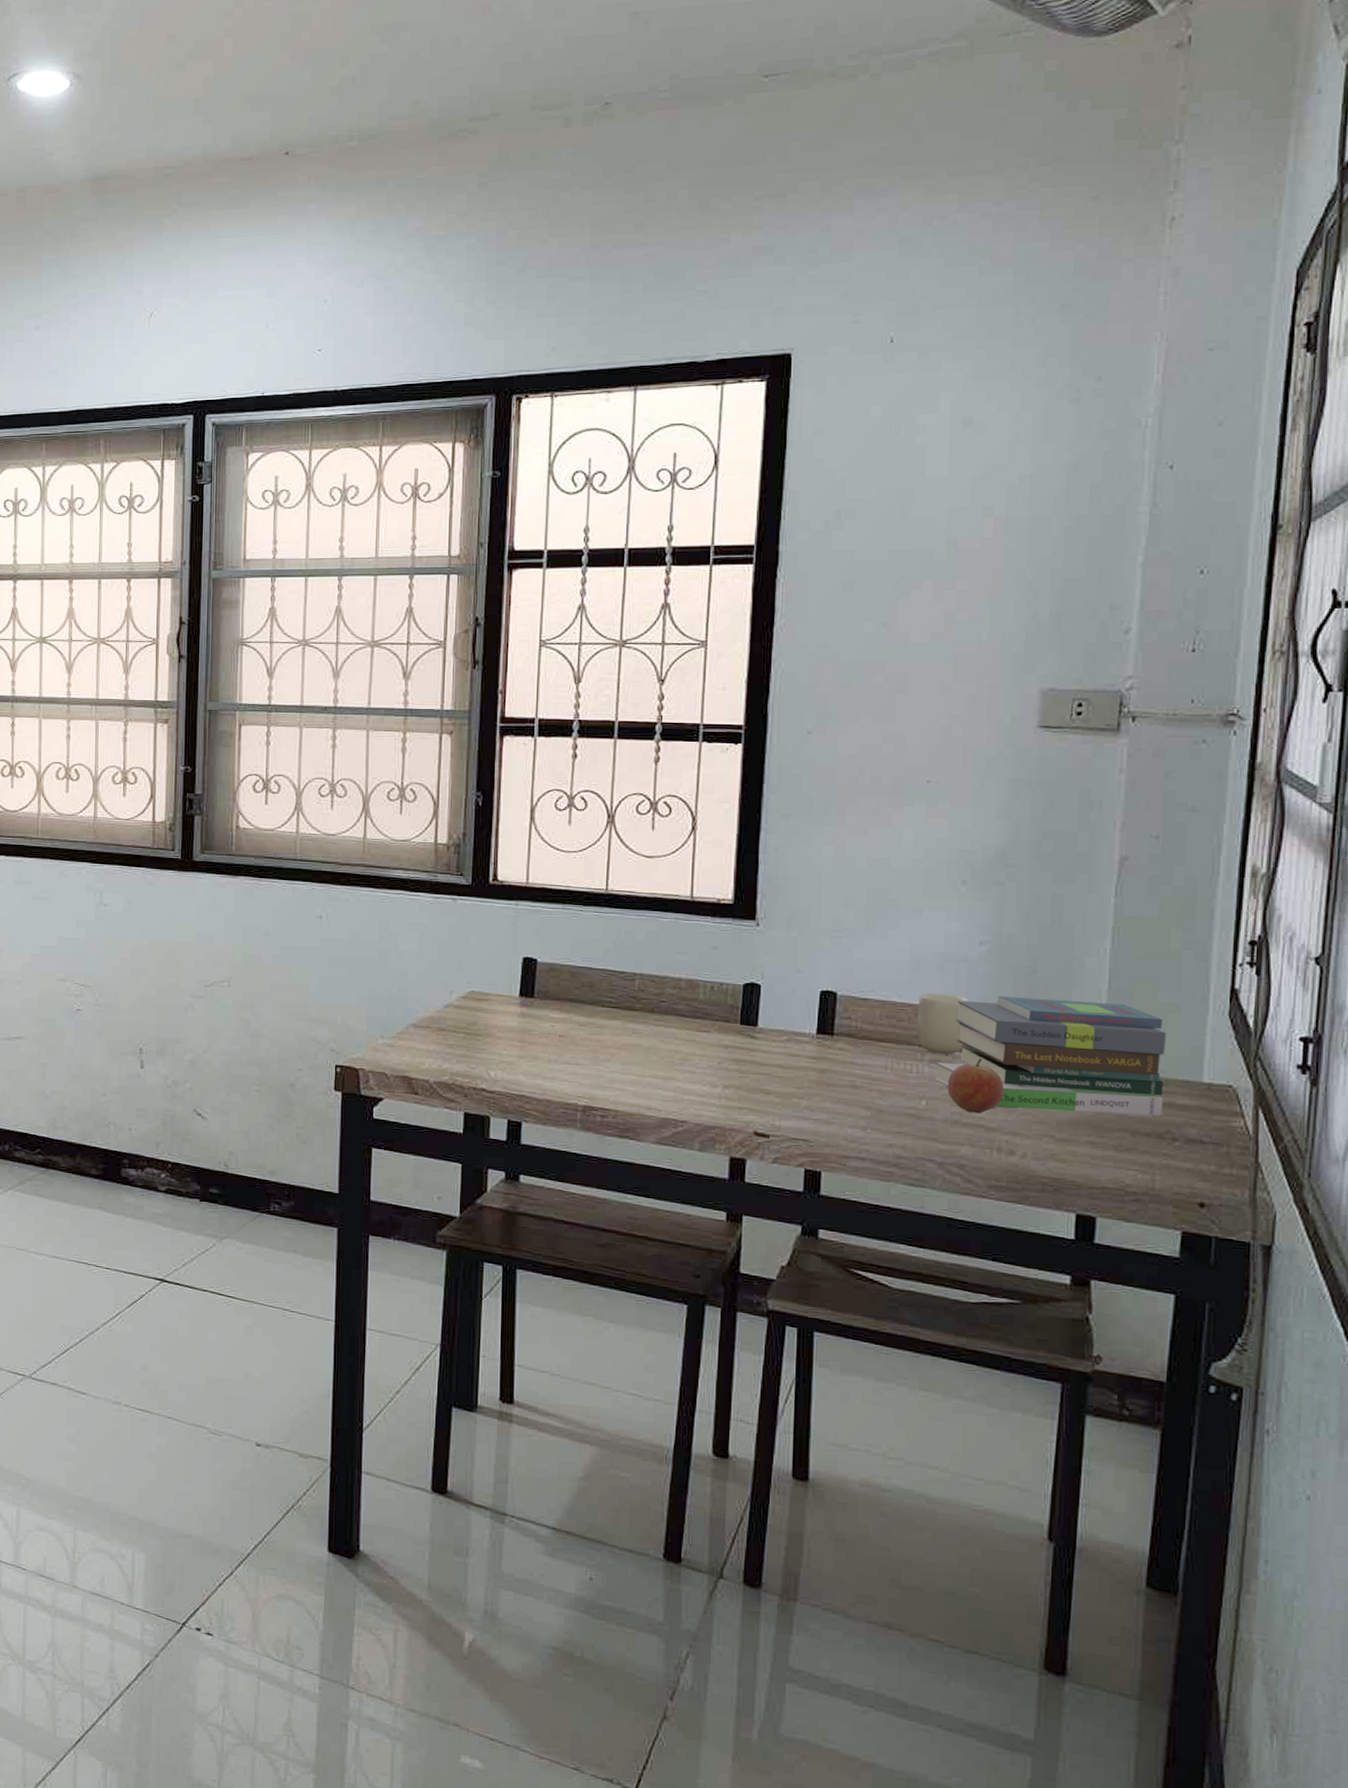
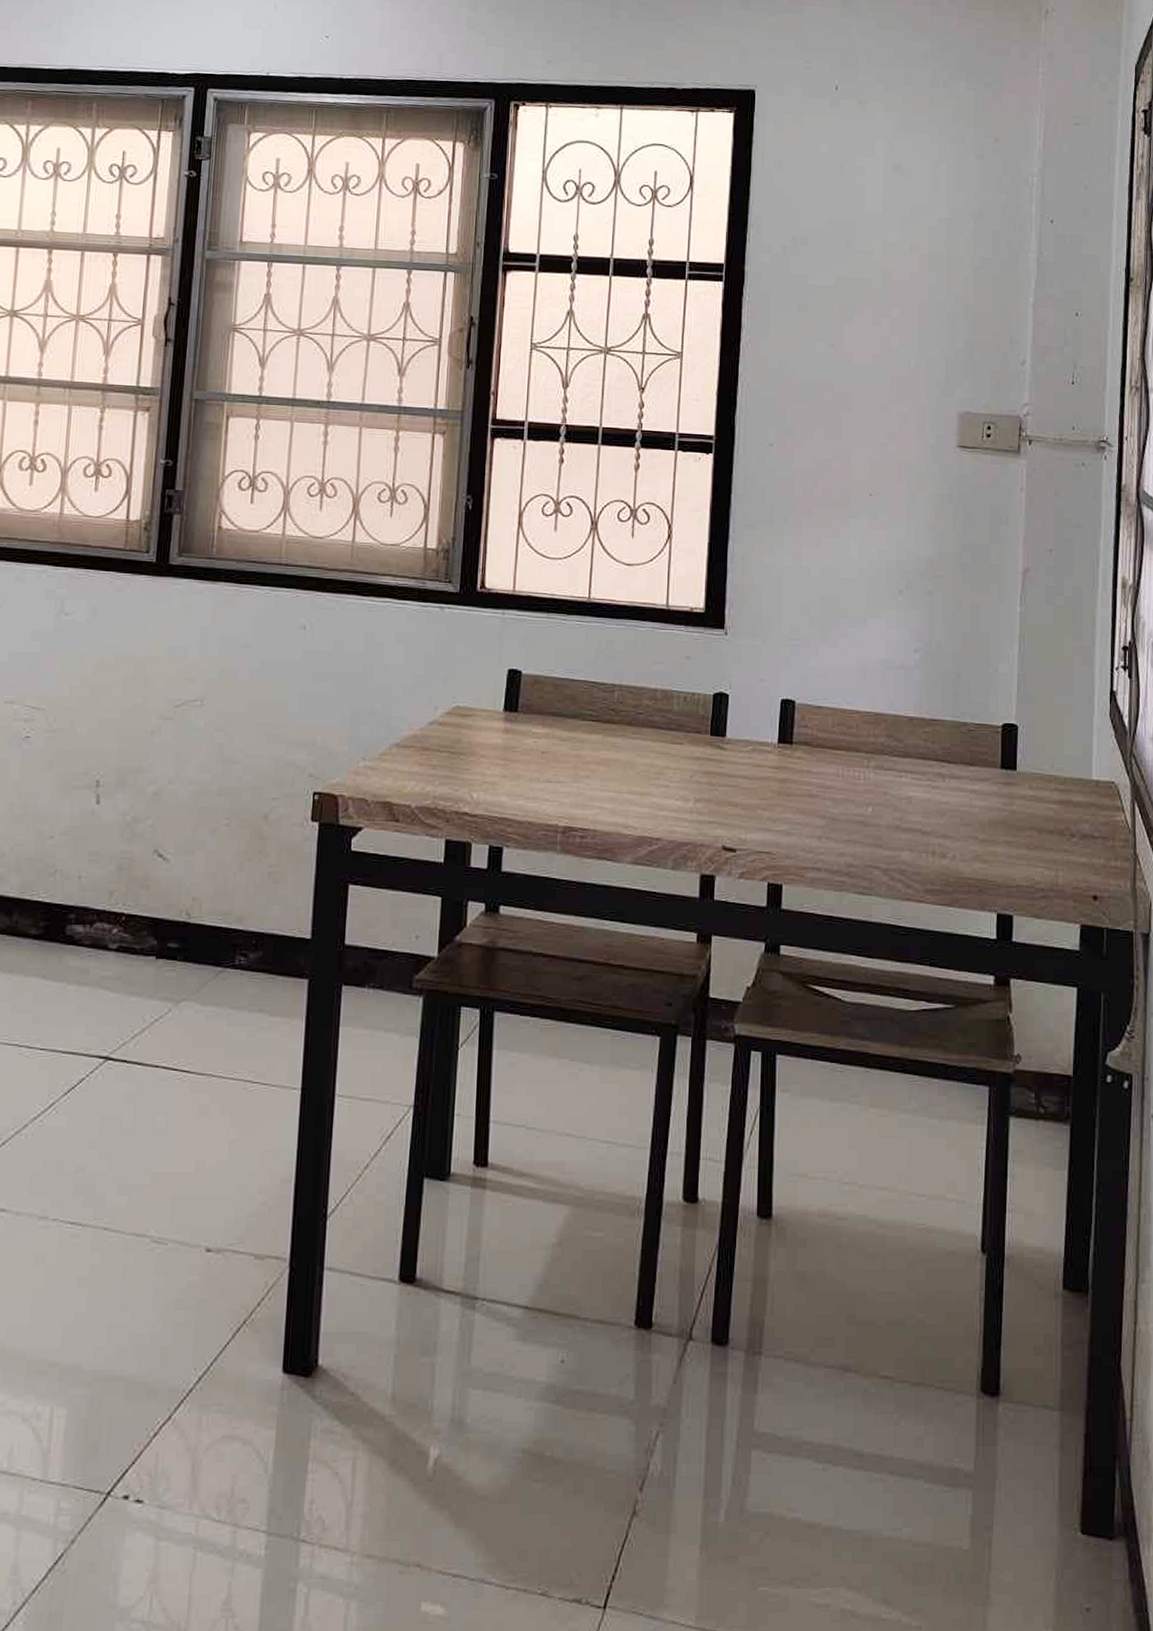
cup: present [916,992,970,1055] -> none [863,699,907,761]
books: present [934,995,1167,1117] -> none [879,701,1064,814]
fruit: present [947,1058,1004,1114] -> none [889,762,936,819]

